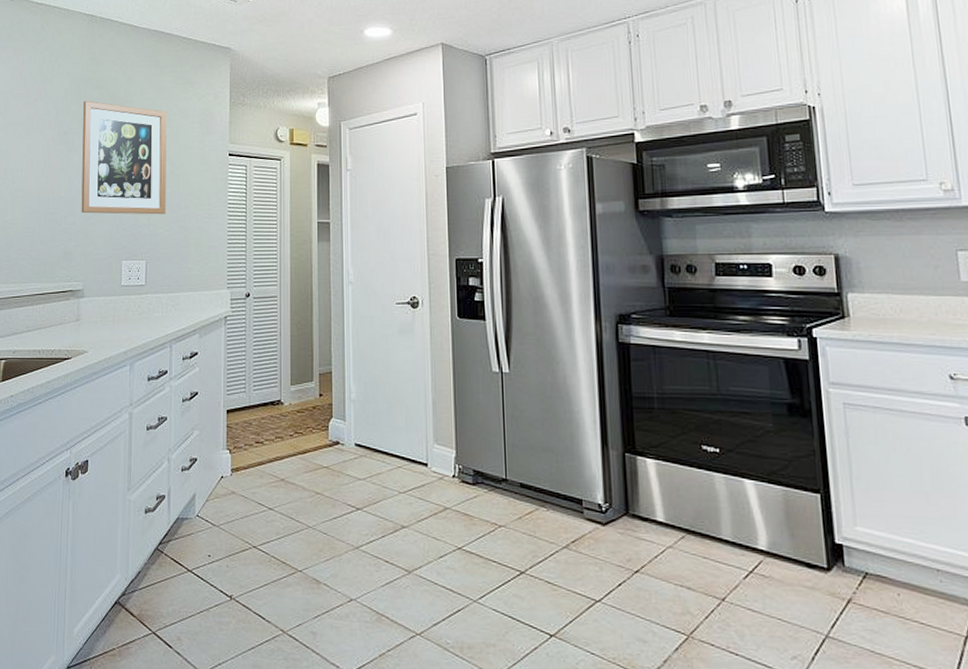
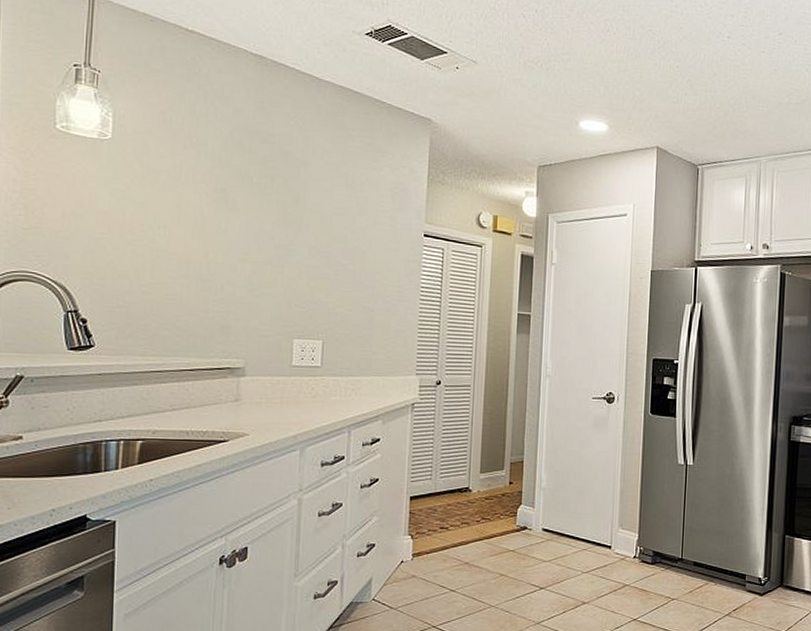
wall art: present [81,100,167,215] -> none [243,155,353,293]

